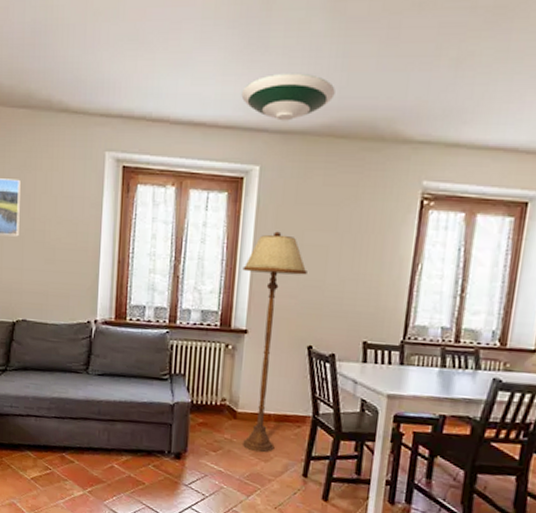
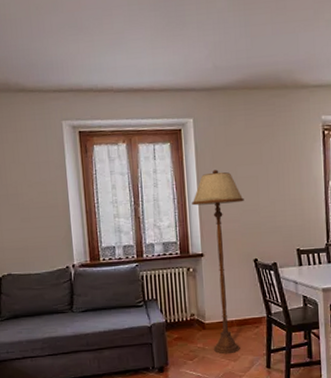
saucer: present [241,73,335,121] -> none [169,41,244,81]

